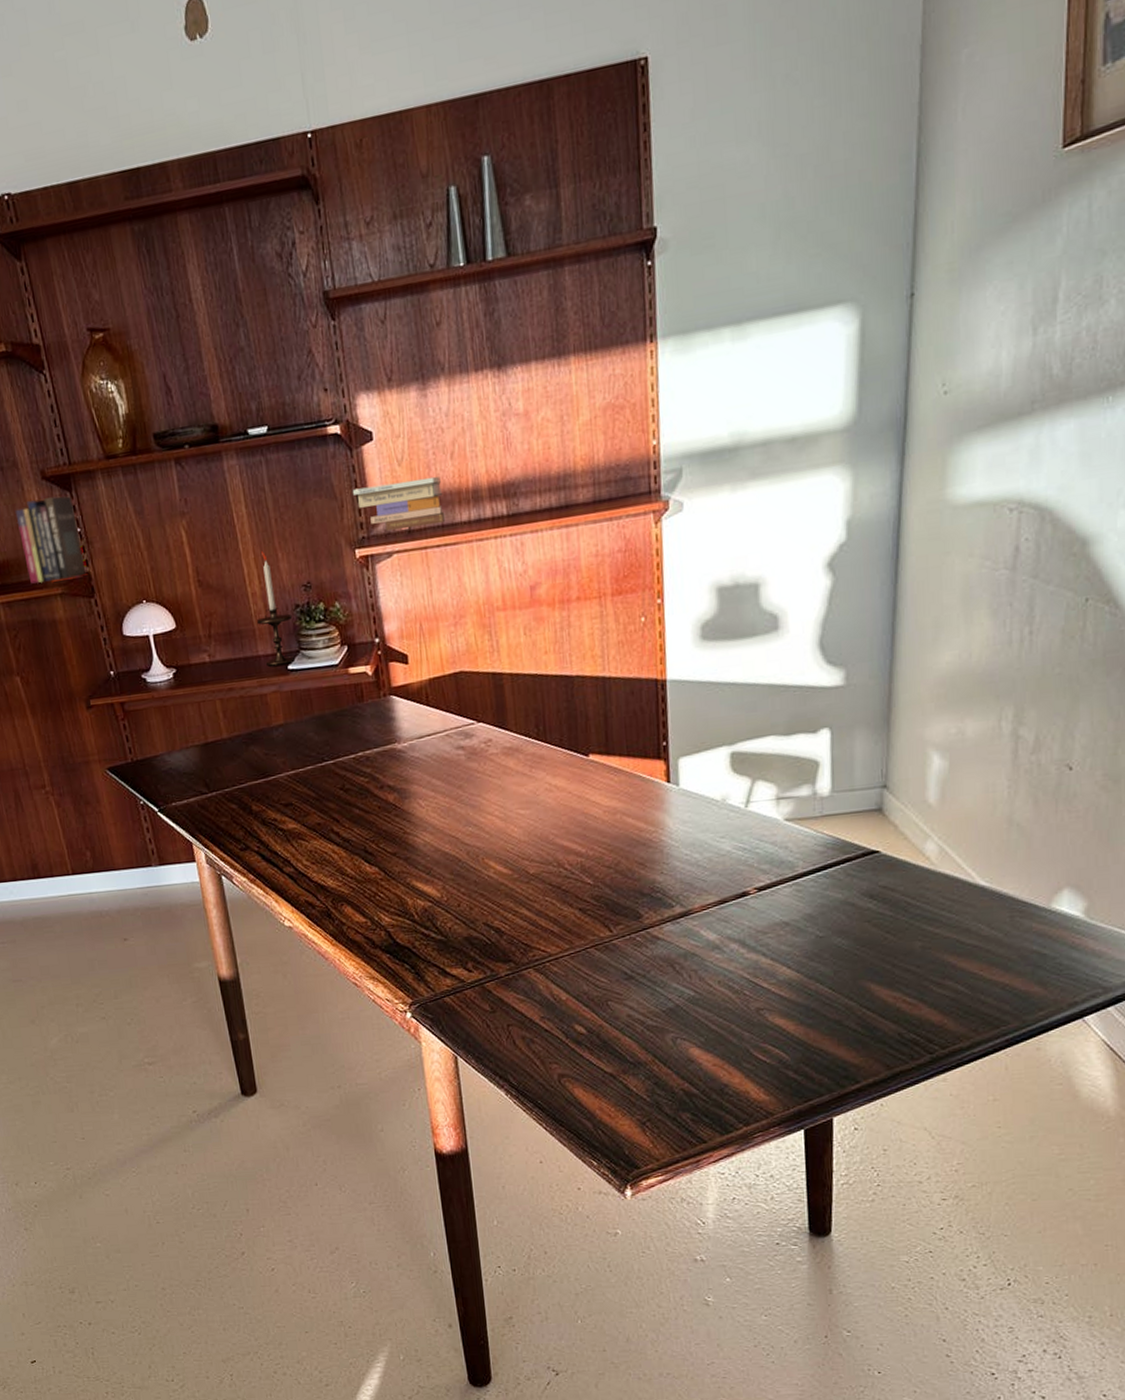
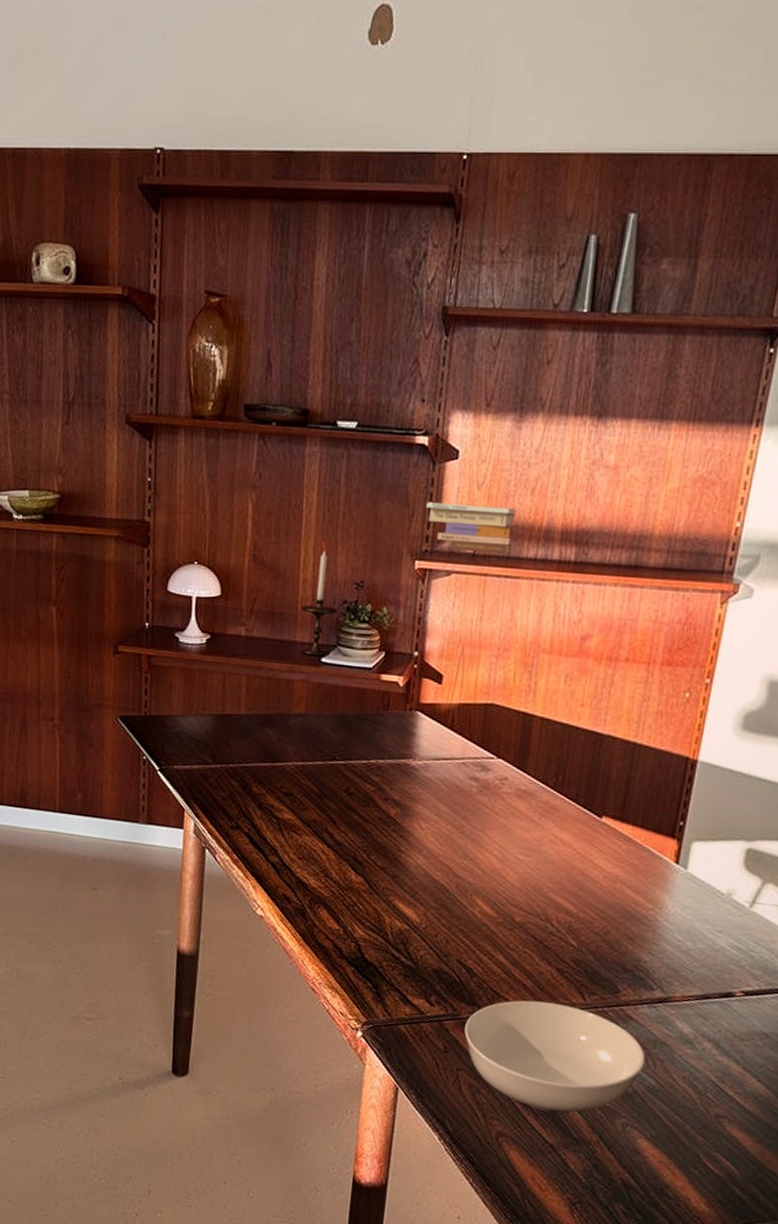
books: present [15,496,87,584] -> none [89,441,150,524]
bowl: none [505,940,681,1045] -> present [464,1000,646,1113]

